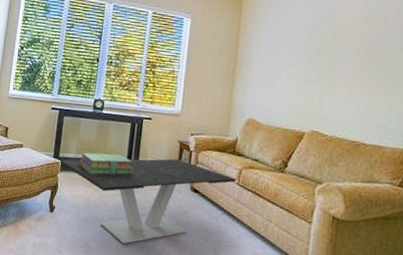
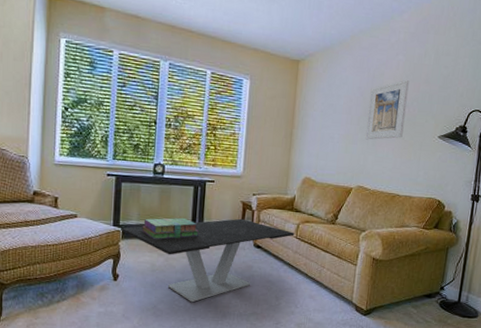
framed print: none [320,14,374,80] -> present [365,80,409,140]

